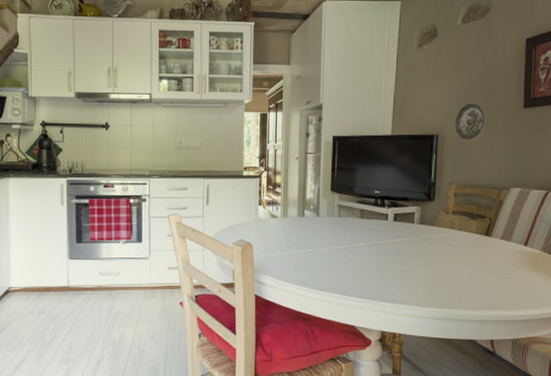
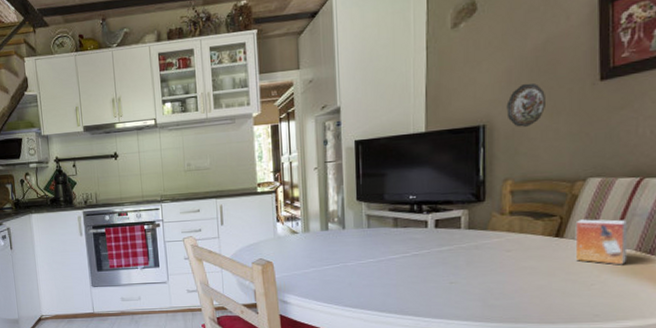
small box: none [498,222,537,262] -> present [575,219,628,265]

